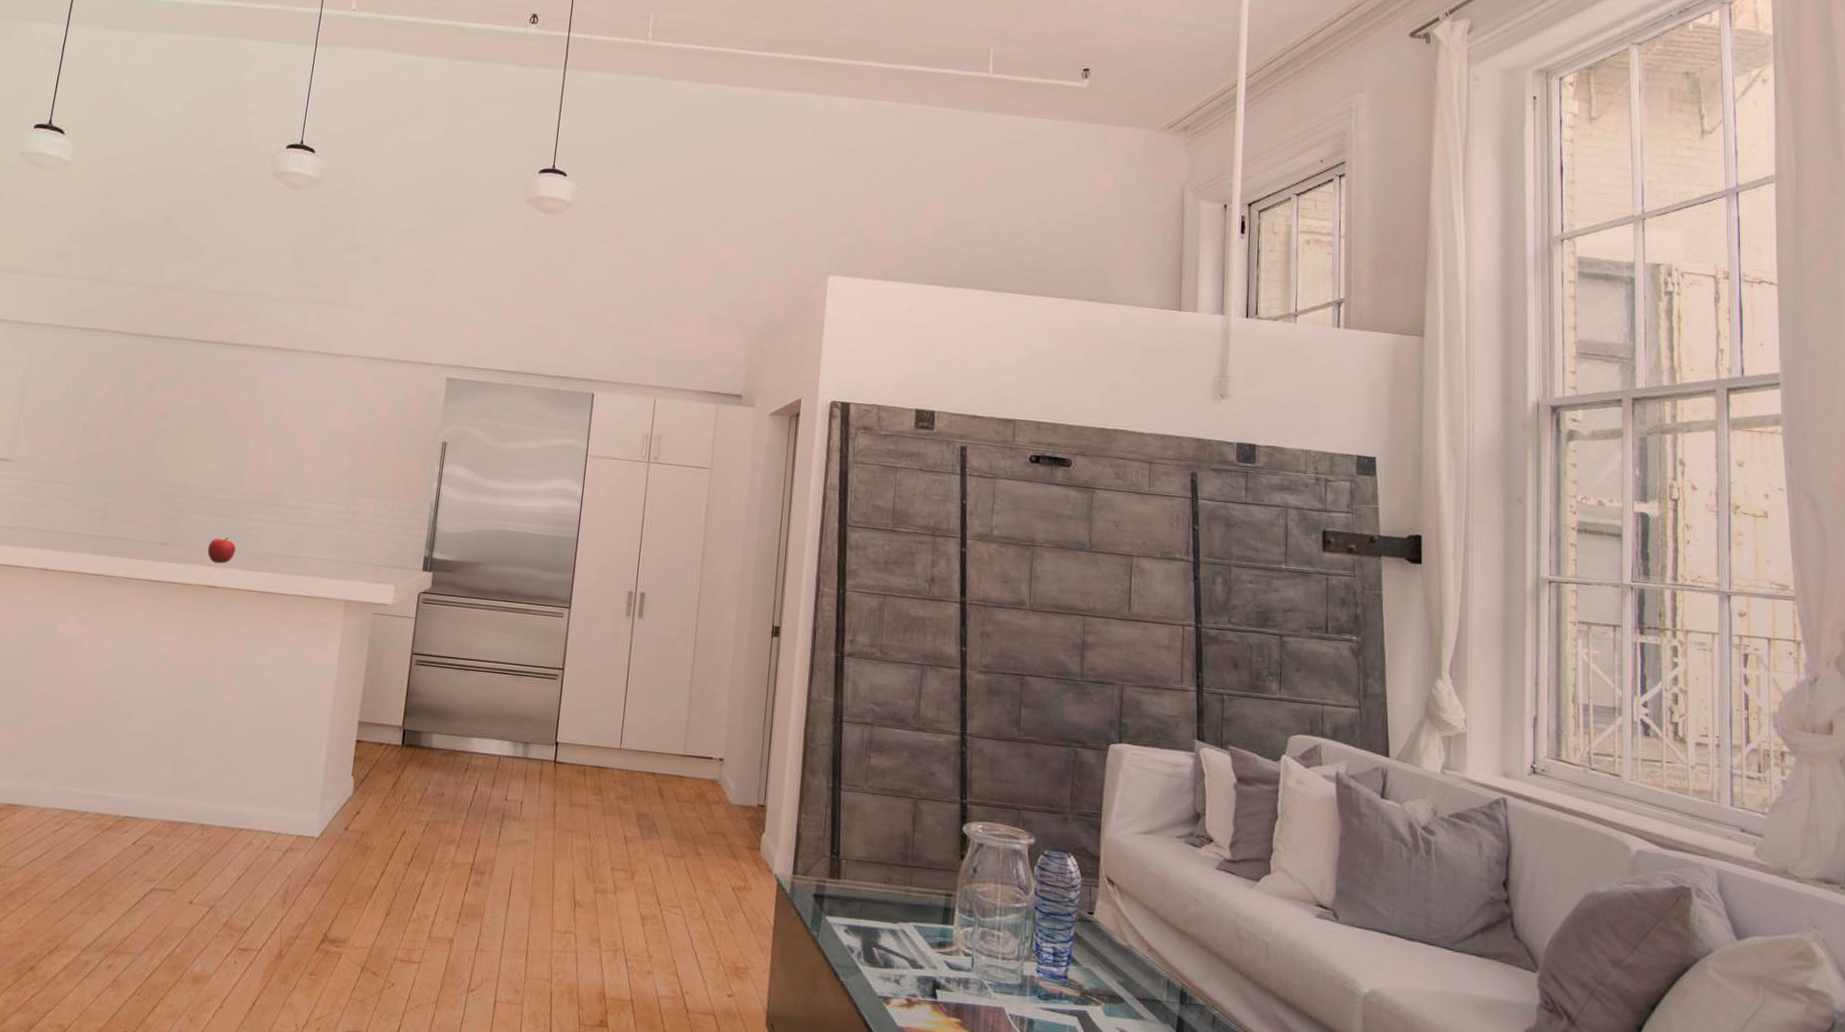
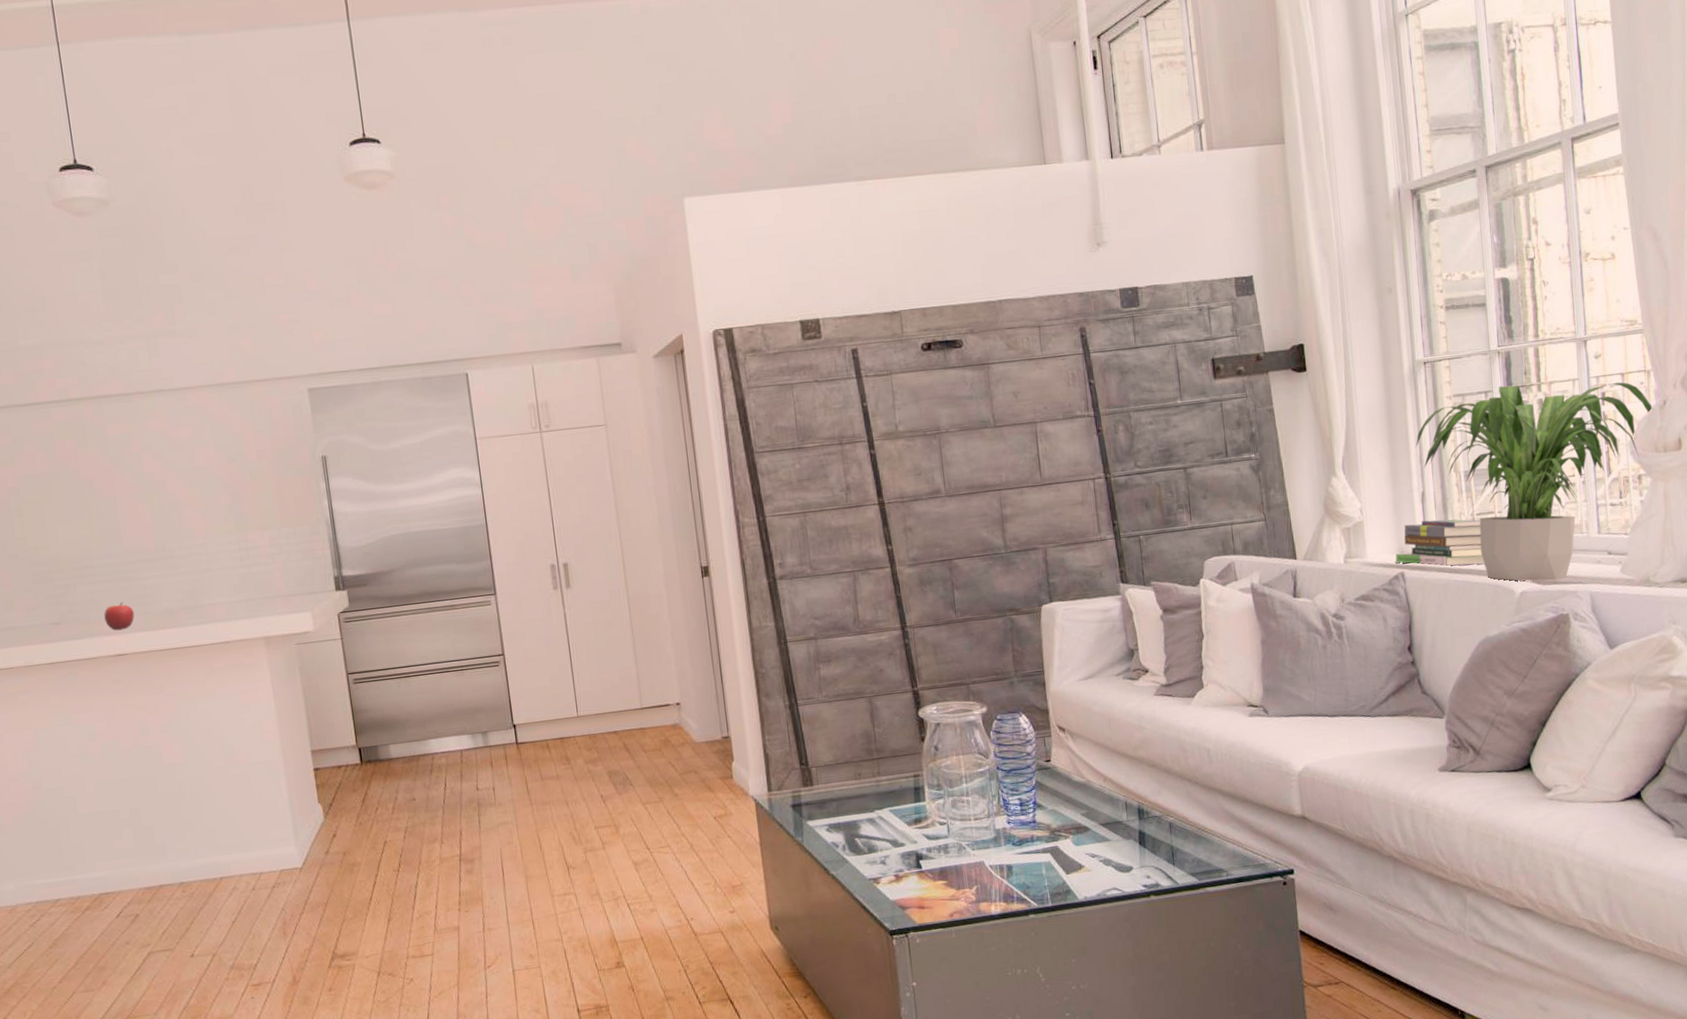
books: none [1498,747,1598,809] -> present [1395,519,1485,566]
potted plant: none [1532,624,1801,847] -> present [1415,382,1652,581]

